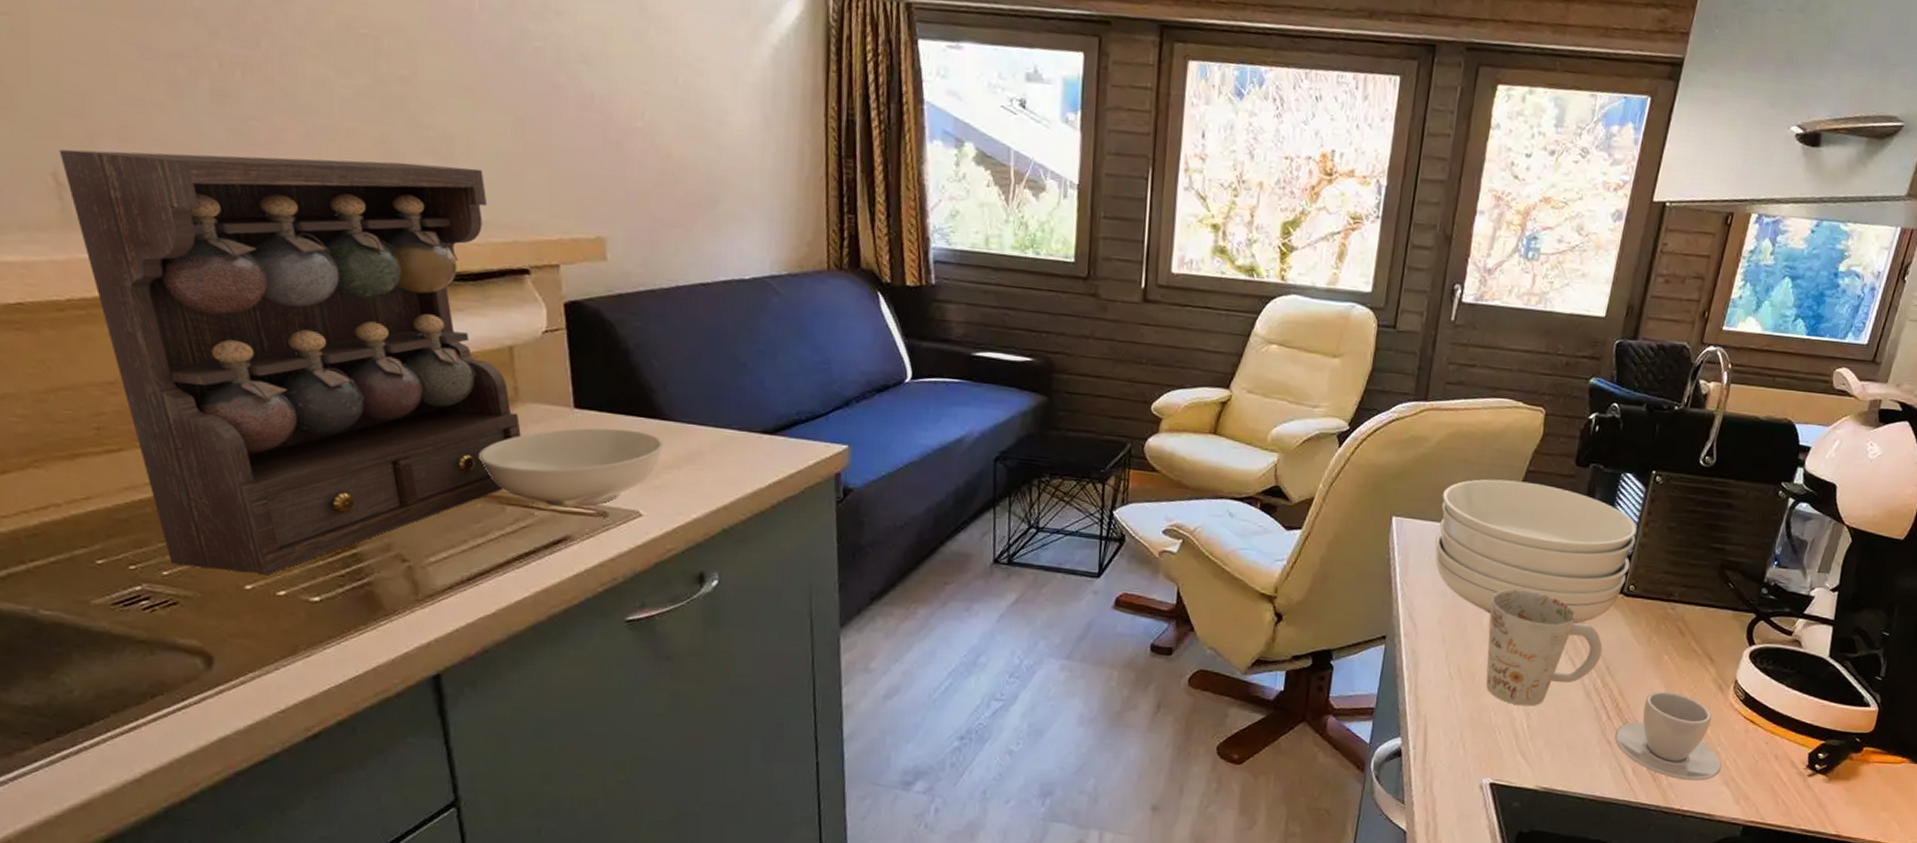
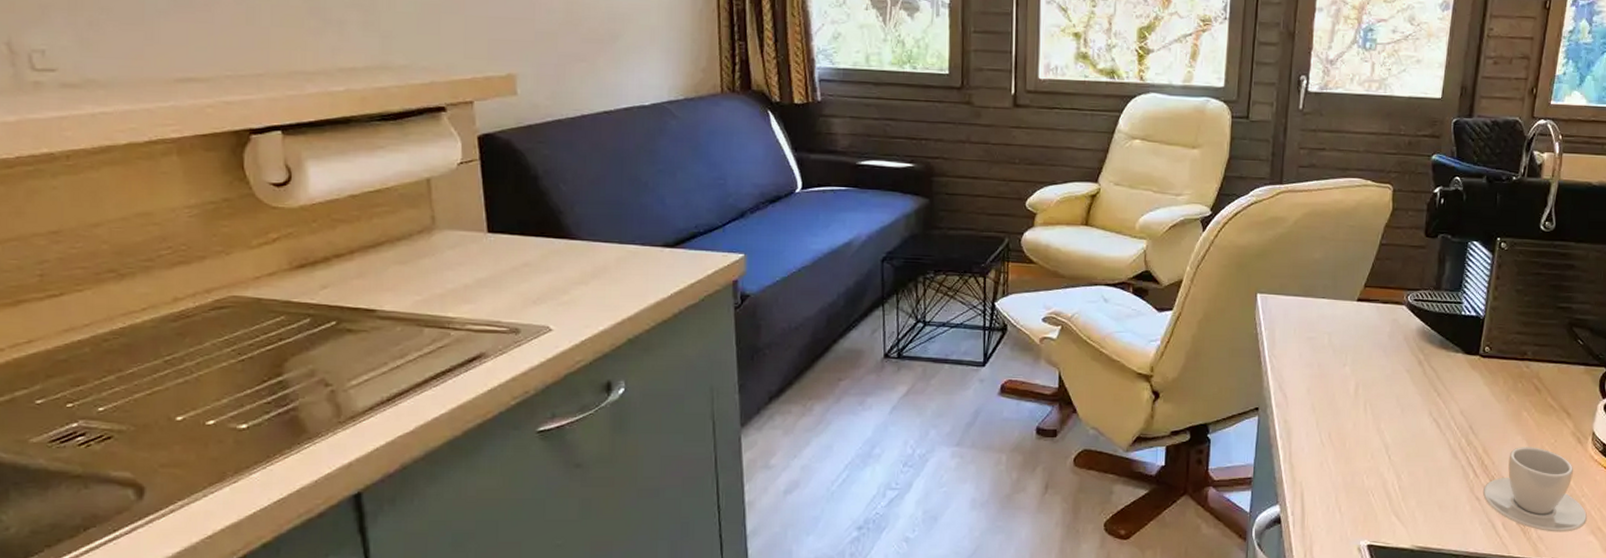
spice rack: present [59,149,521,574] -> none [13,16,438,405]
bowl: present [477,428,663,508] -> none [397,249,571,327]
bowl: present [1435,479,1637,624] -> none [1299,253,1487,386]
mug: present [1486,589,1603,706] -> none [1355,356,1464,468]

